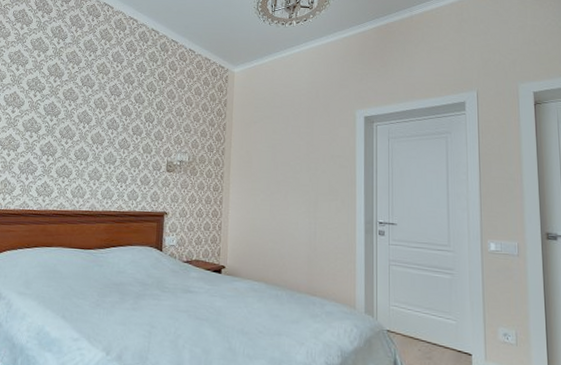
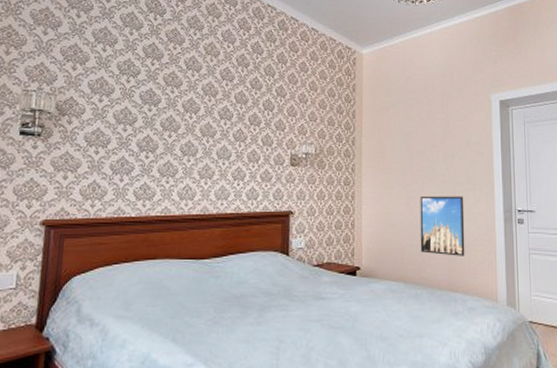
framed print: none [282,204,326,263] -> present [420,196,465,256]

